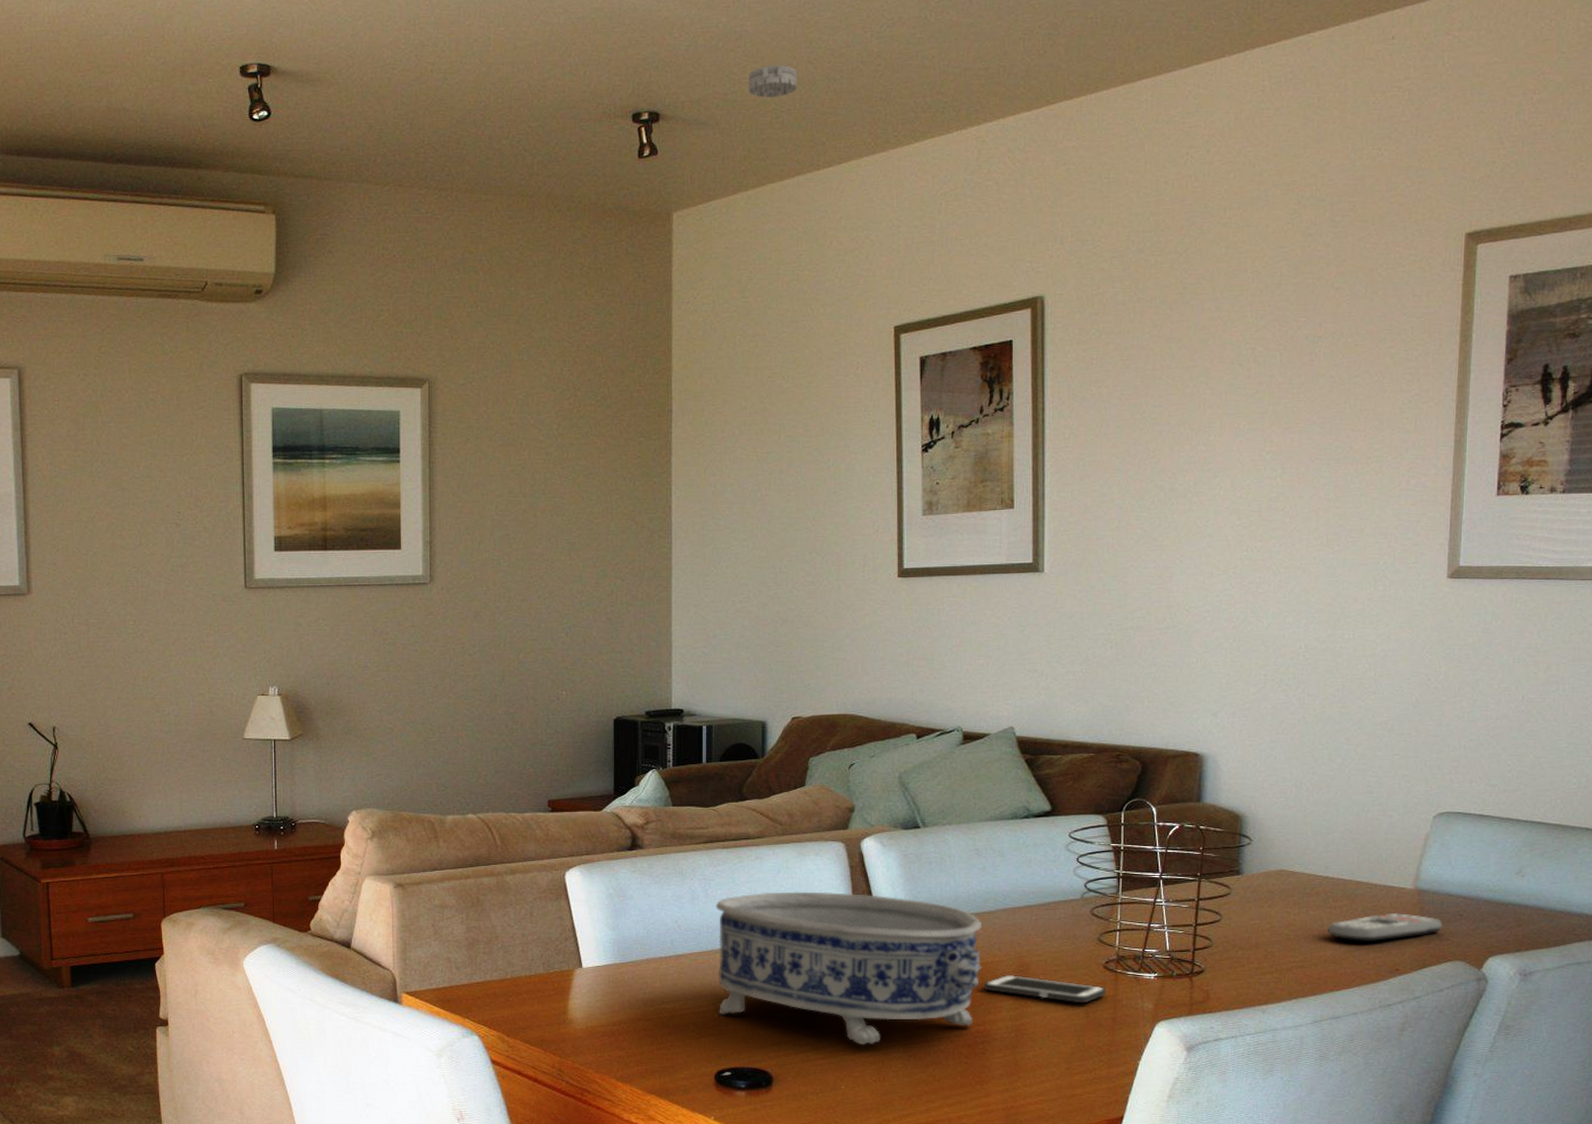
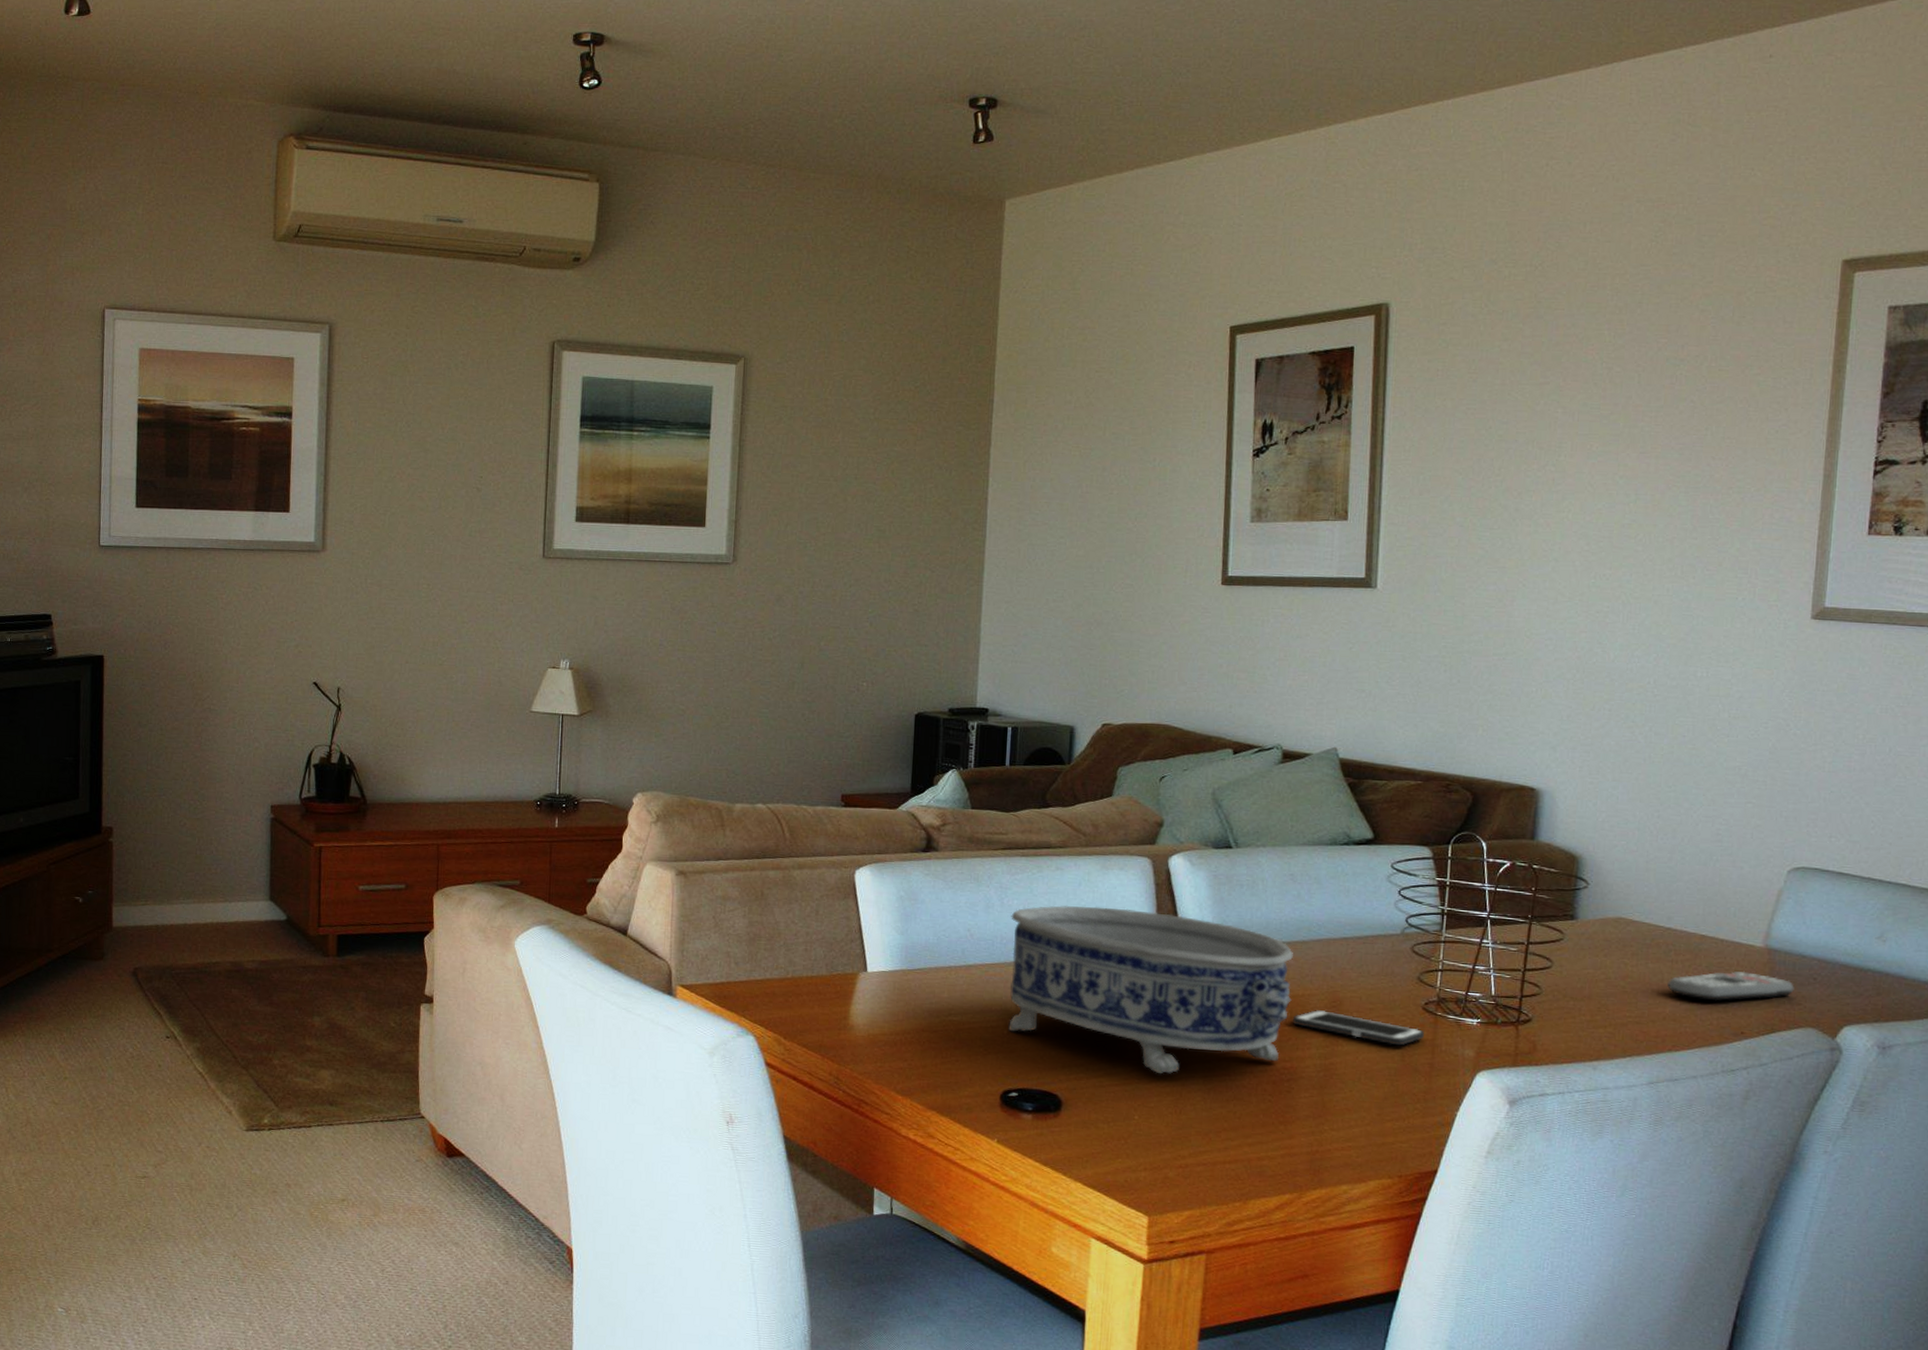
smoke detector: present [749,65,797,98] -> none [1090,56,1142,89]

